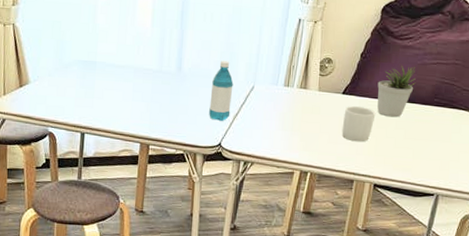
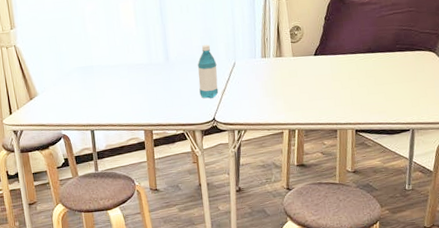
mug: present [341,106,376,142] -> none [318,63,347,96]
potted plant: present [377,66,417,118] -> none [344,20,378,69]

